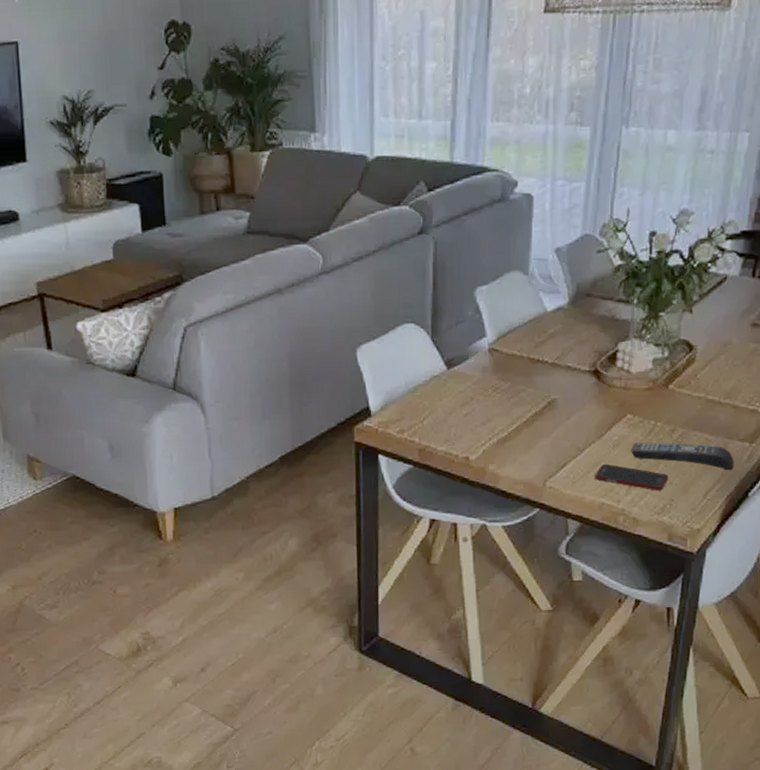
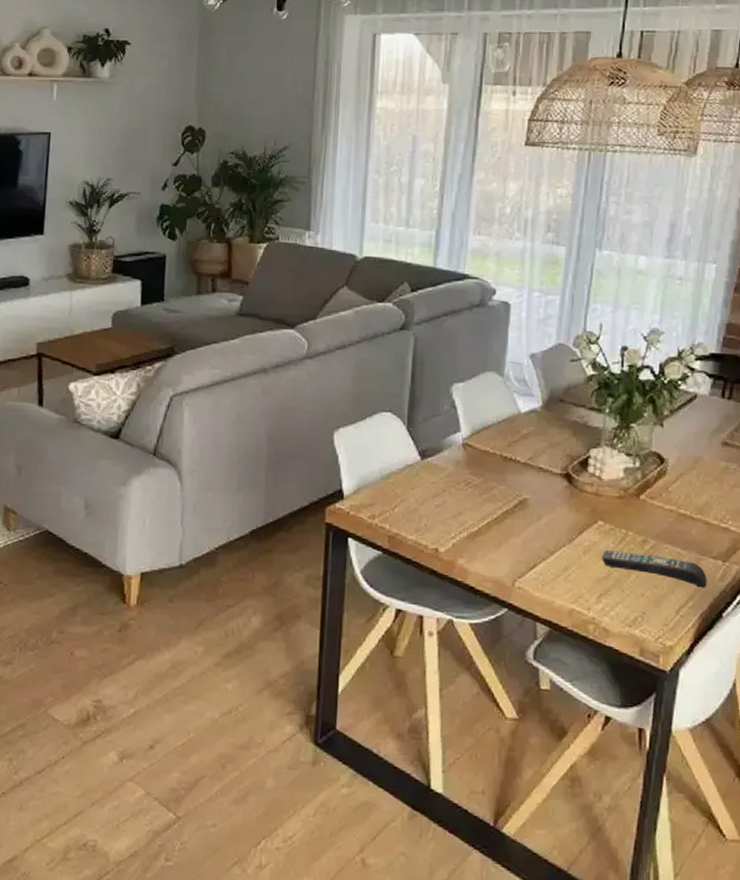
cell phone: present [595,463,669,491] -> none [565,568,641,602]

